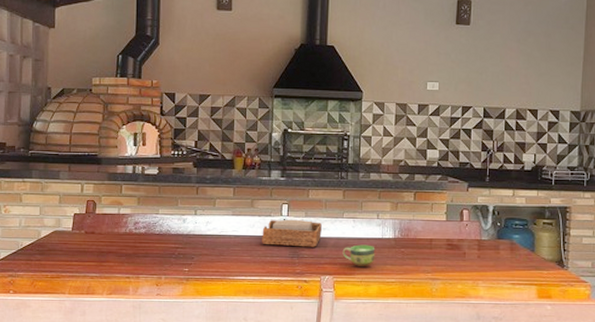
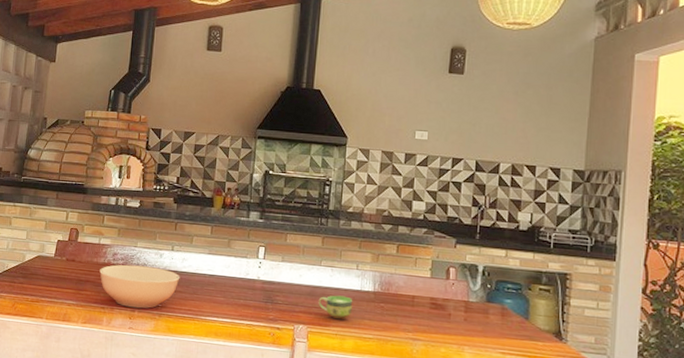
bowl: none [122,232,205,275] -> present [99,264,180,309]
napkin holder: present [262,219,322,247] -> none [236,262,298,294]

